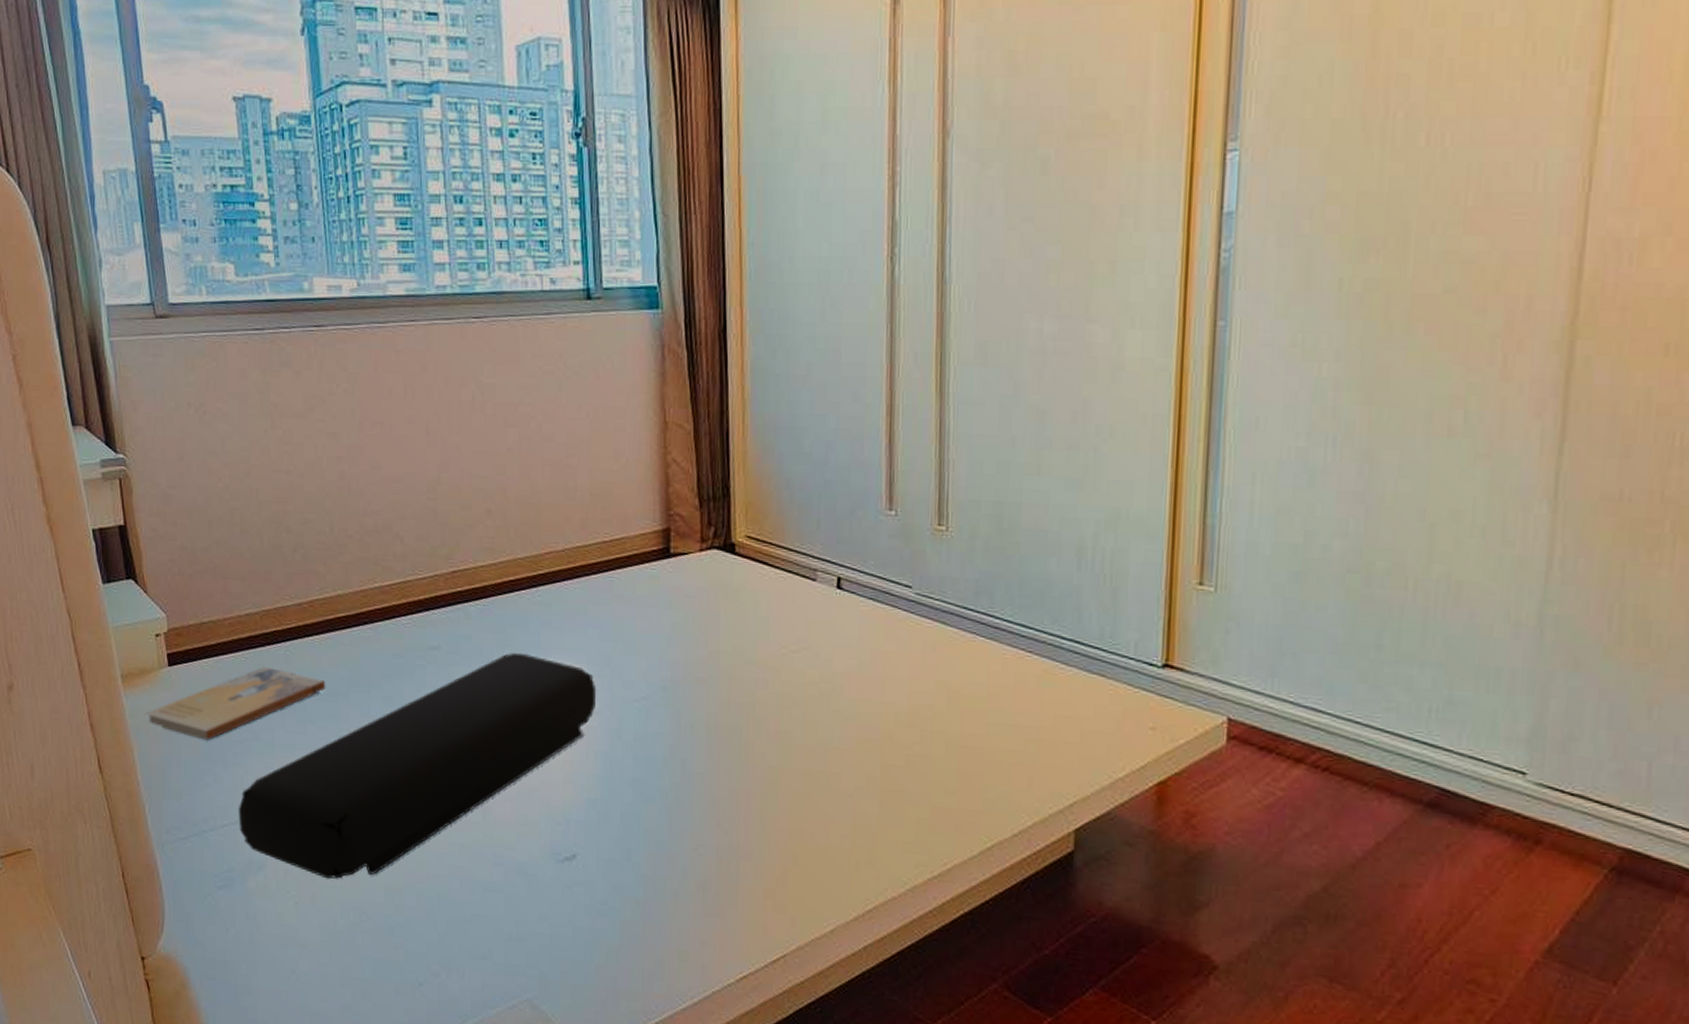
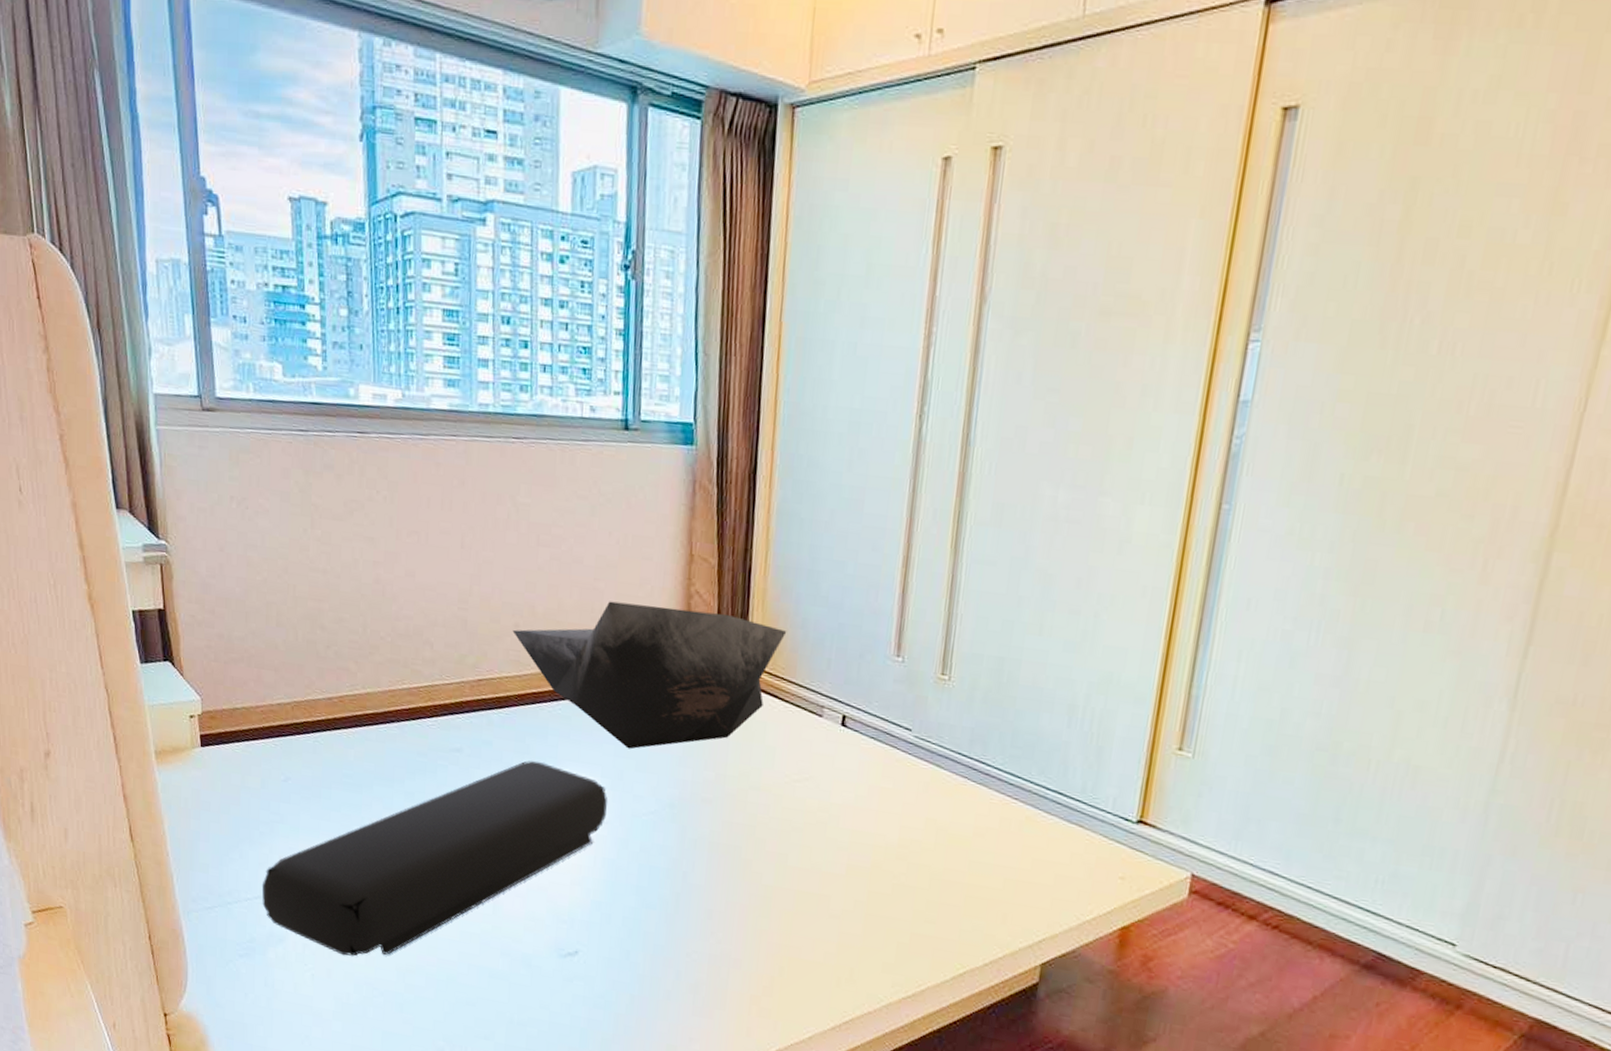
book: present [144,666,326,740] -> none [175,753,352,819]
pillow: none [485,477,772,632] -> present [512,601,787,749]

